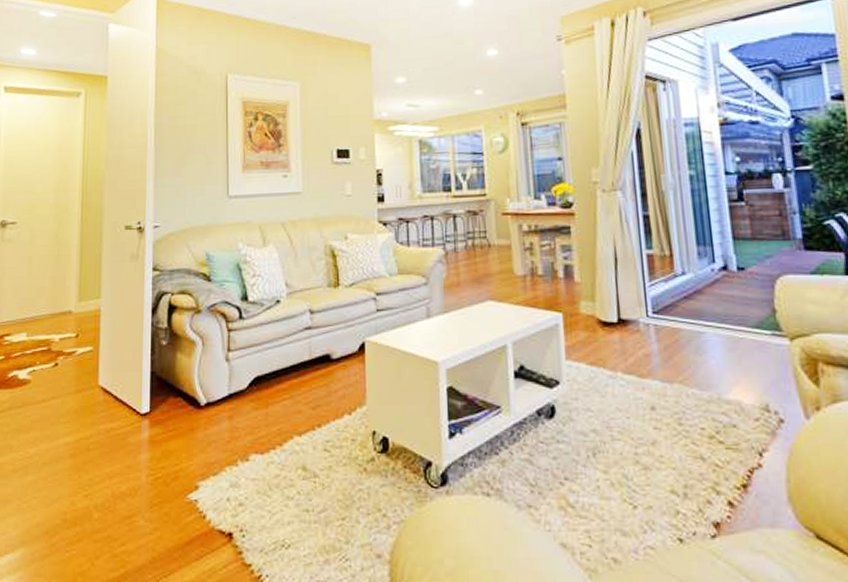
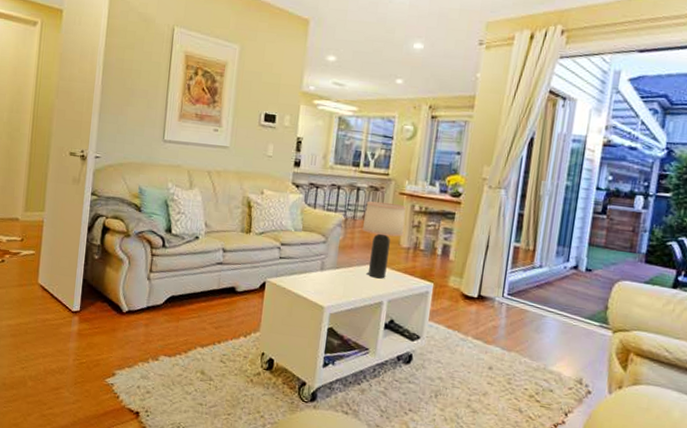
table lamp: none [466,226,517,317] -> present [362,201,407,279]

